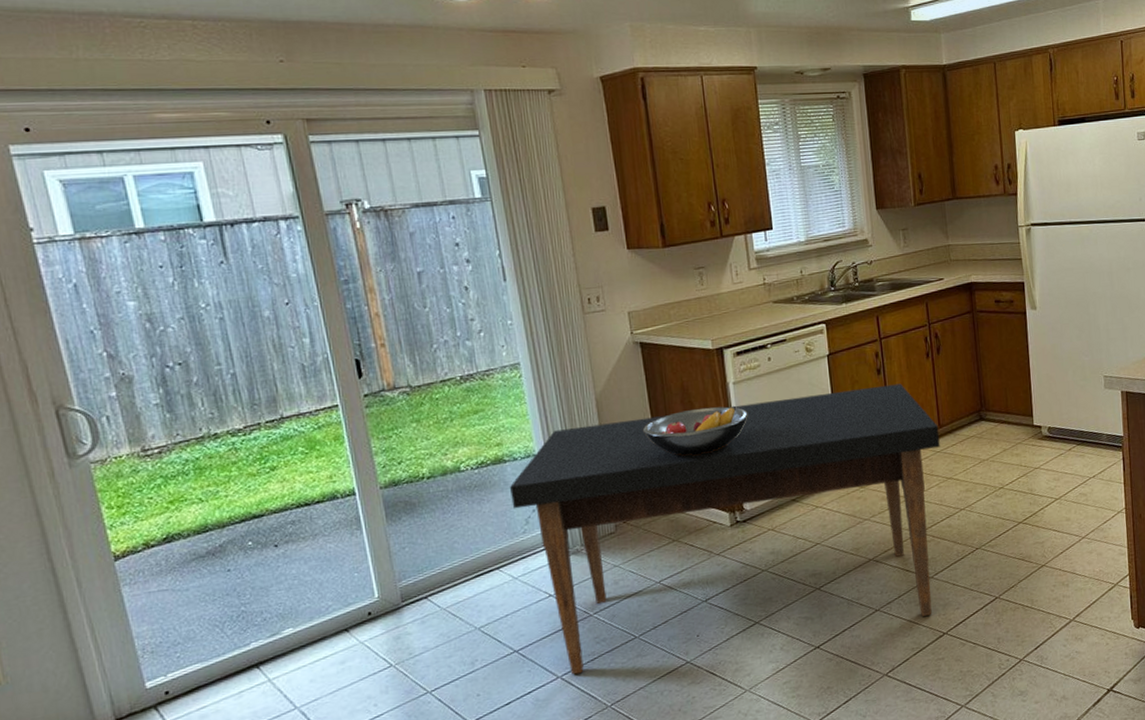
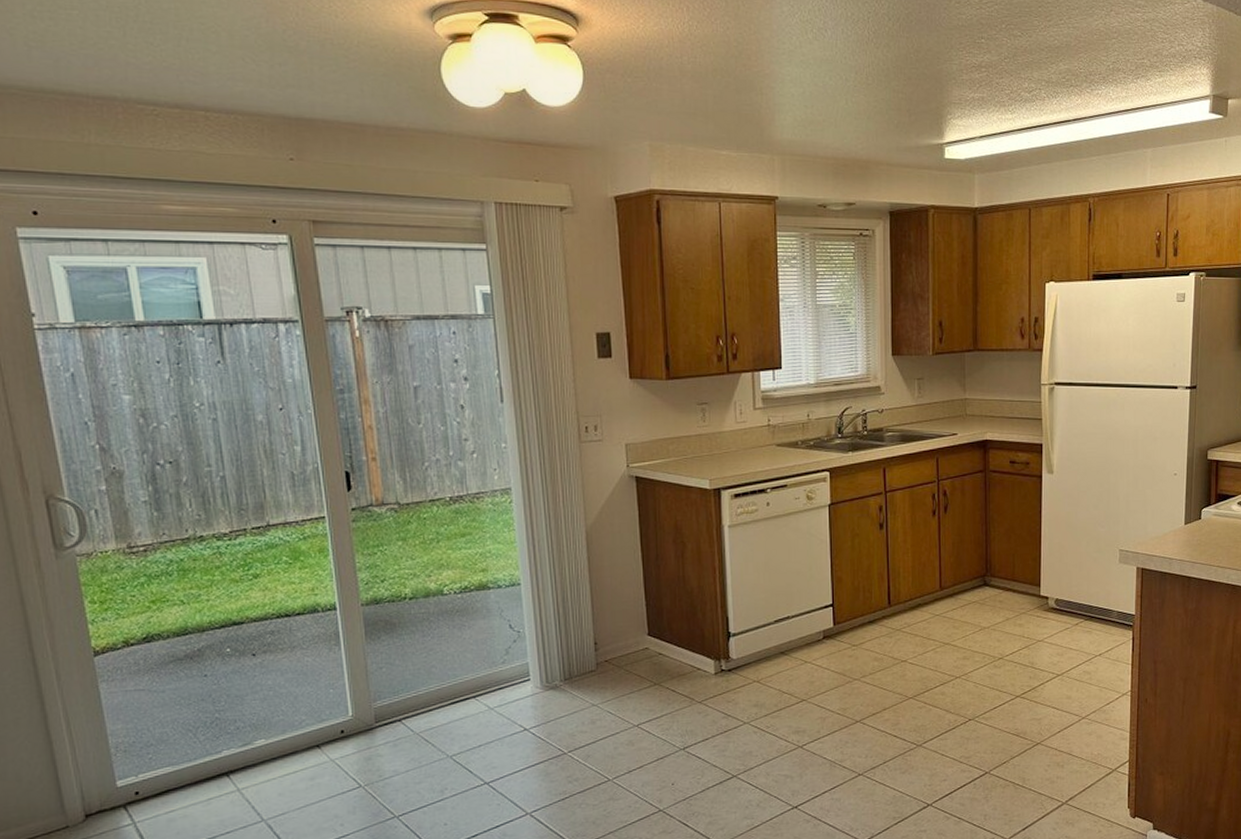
dining table: present [510,383,940,675] -> none [492,540,940,813]
fruit bowl: present [643,405,748,456] -> none [633,549,741,597]

